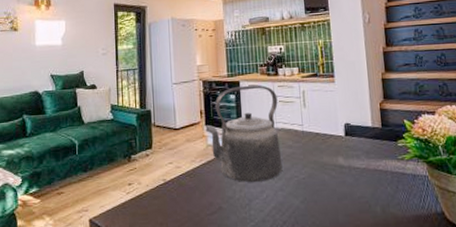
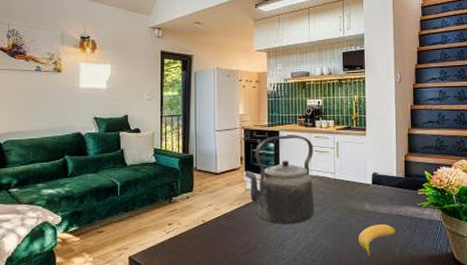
banana: none [333,181,375,217] -> present [358,224,396,257]

